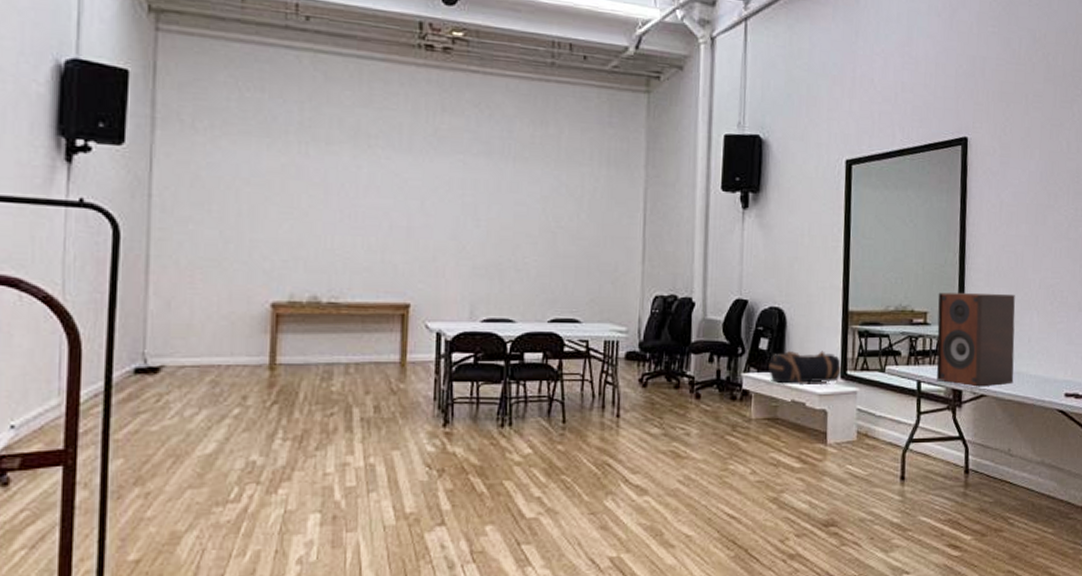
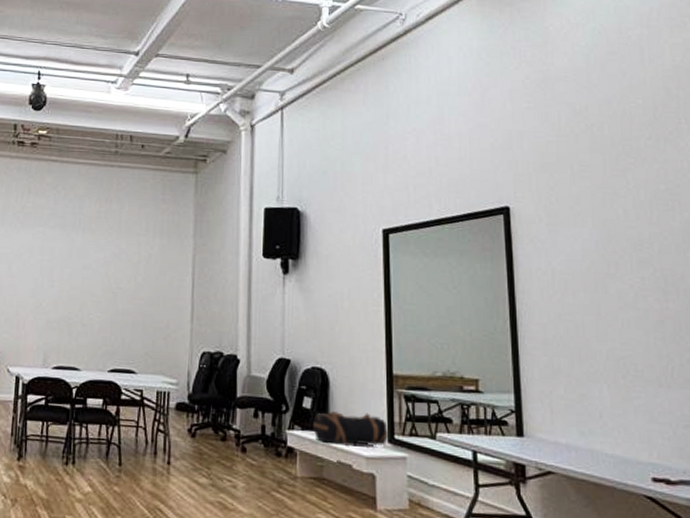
speaker: present [936,292,1015,387] -> none [489,360,587,463]

